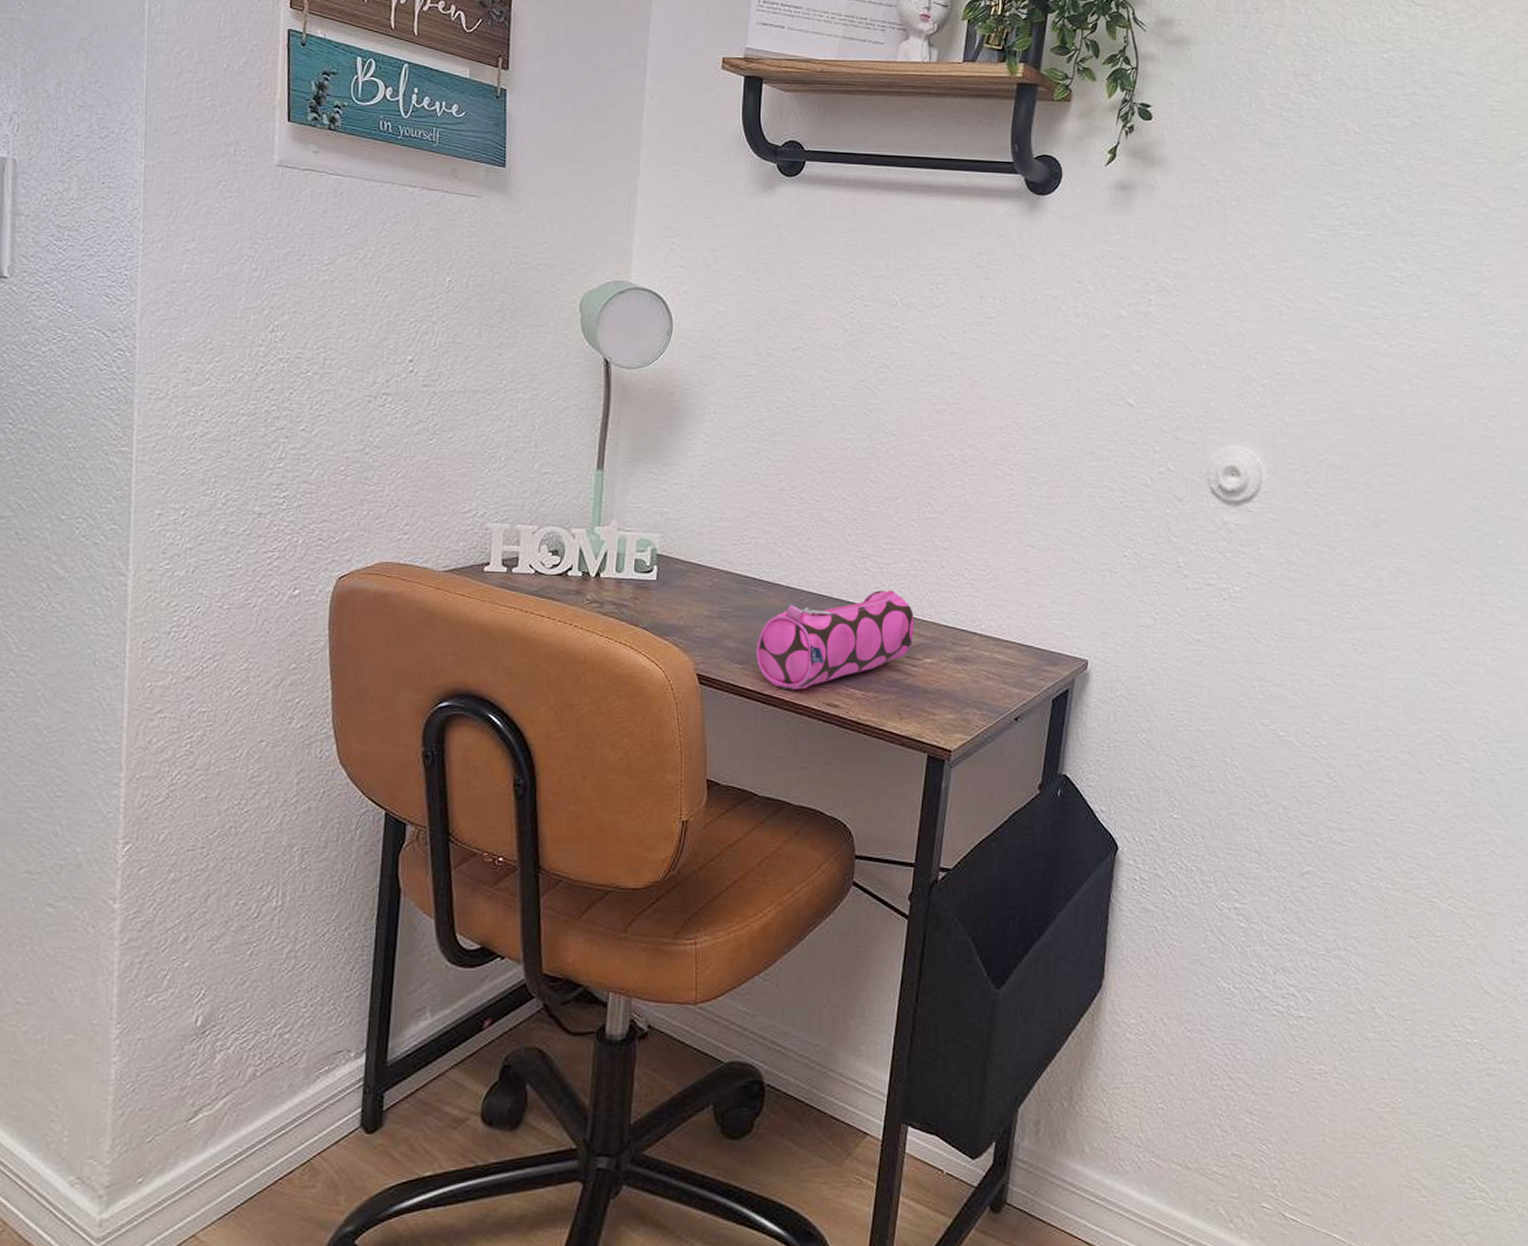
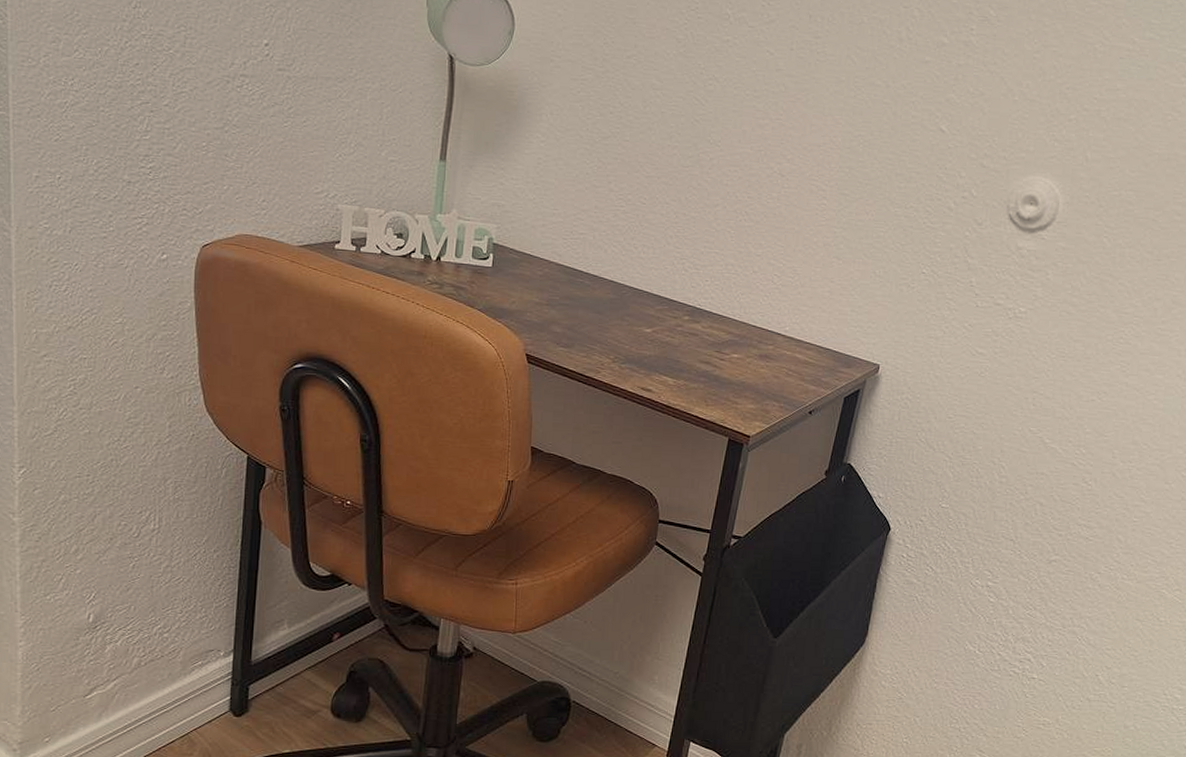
pencil case: present [756,590,915,690] -> none [579,289,726,374]

